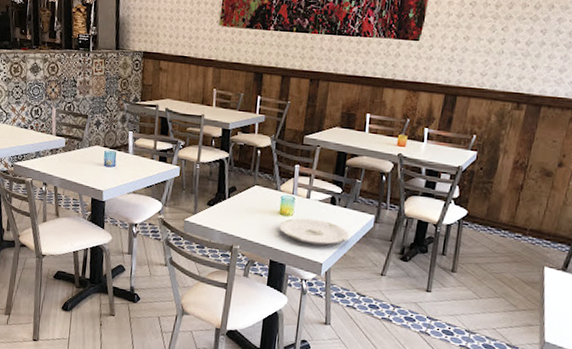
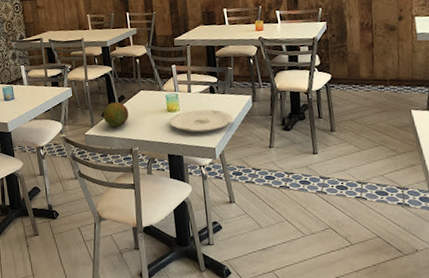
fruit: none [208,192,238,220] -> present [103,102,129,127]

